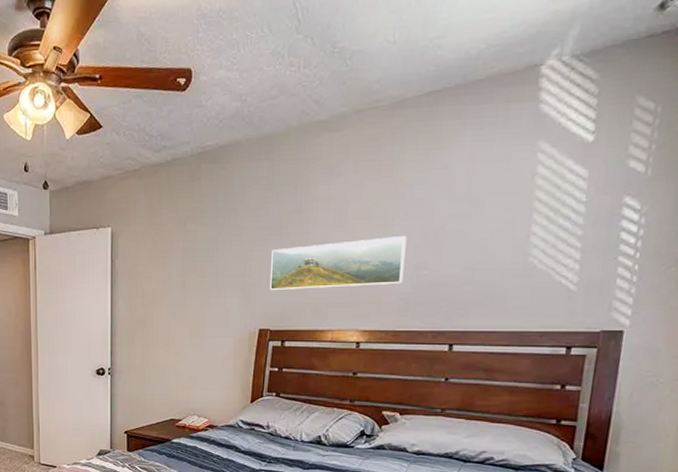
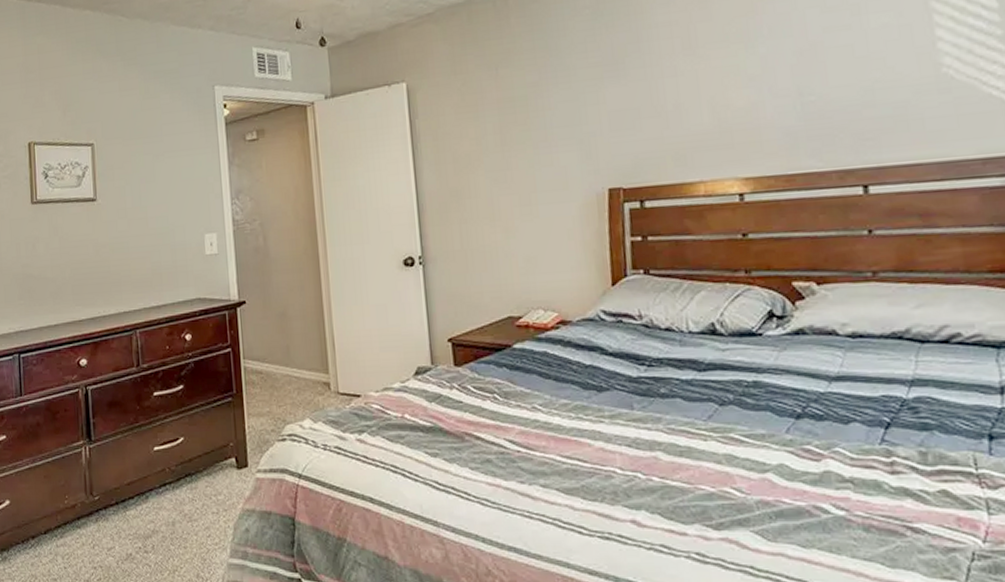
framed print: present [270,235,407,291] -> none [610,56,785,140]

